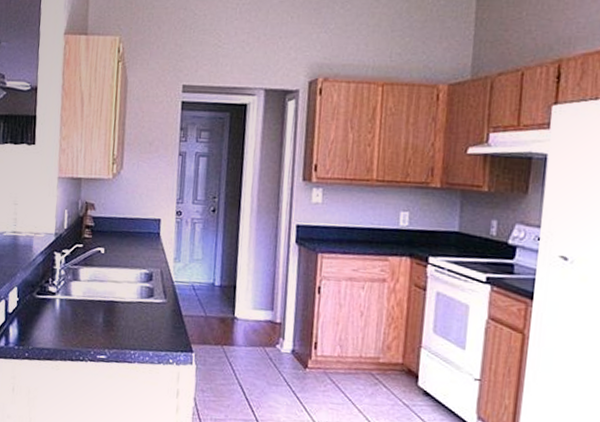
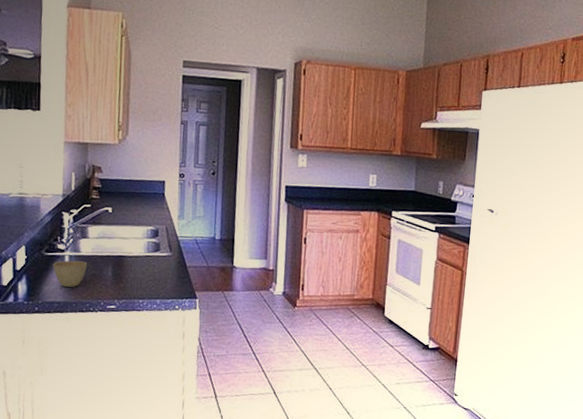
cup: none [43,304,78,334] -> present [53,260,87,288]

